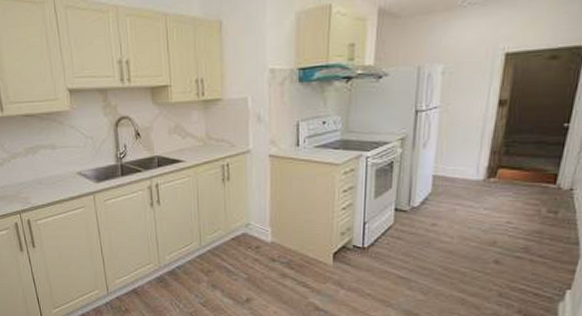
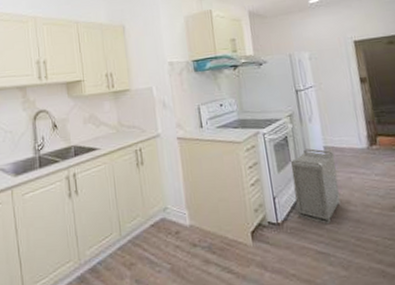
storage bin: none [386,176,443,252] -> present [290,148,341,224]

